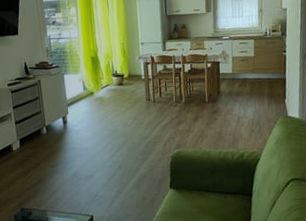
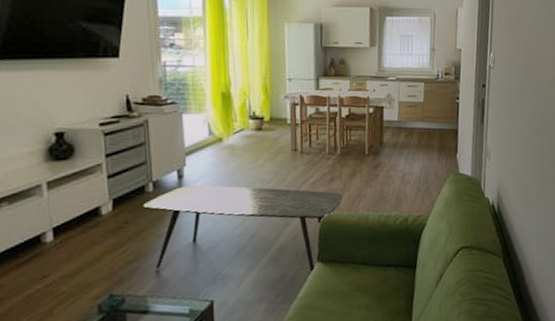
coffee table: none [40,128,189,197] -> present [143,185,344,273]

